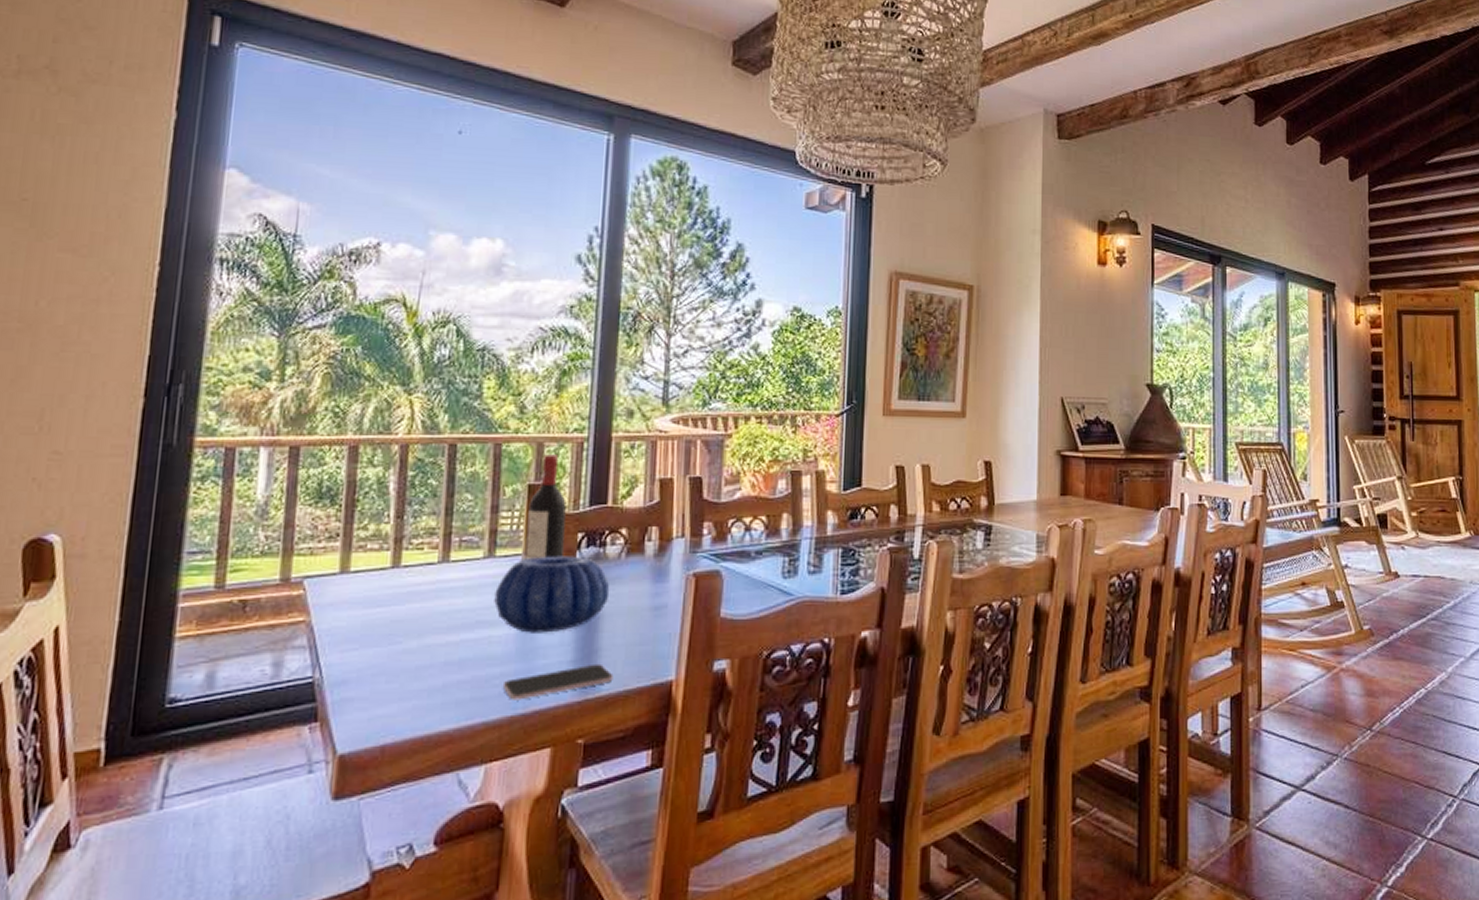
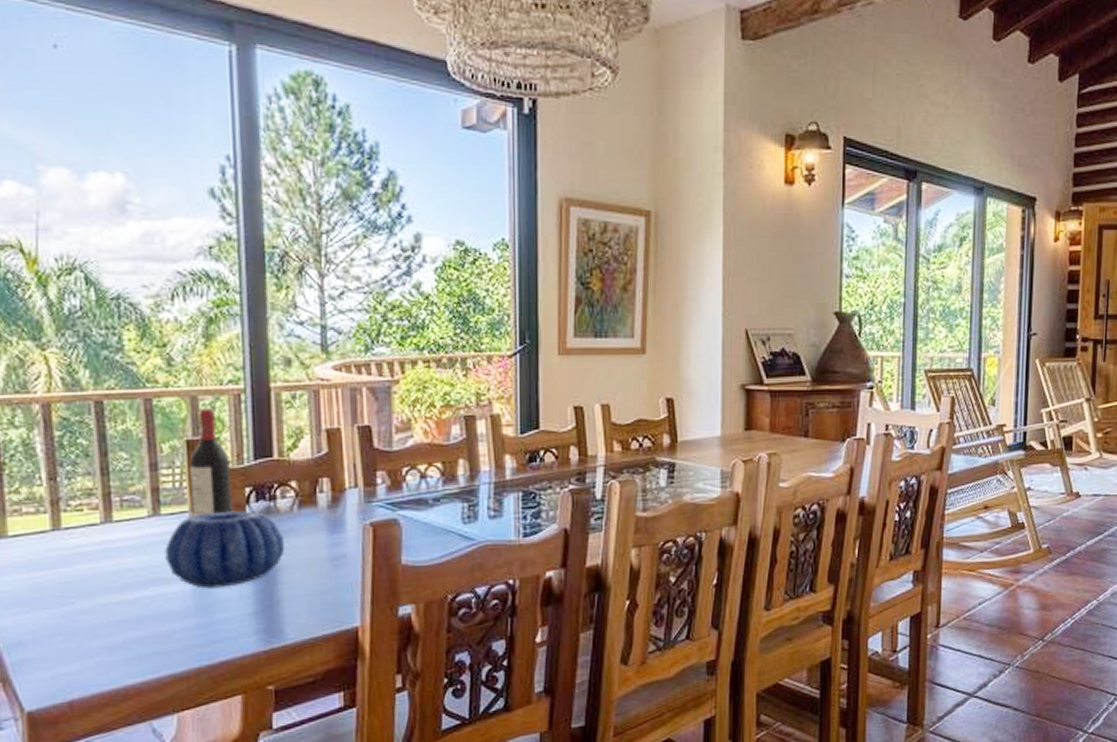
smartphone: present [502,663,613,700] -> none [185,614,298,653]

